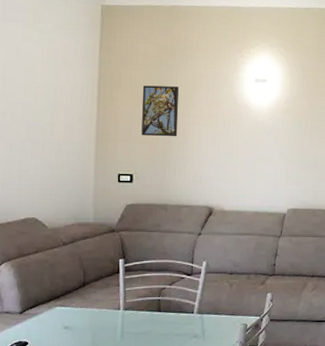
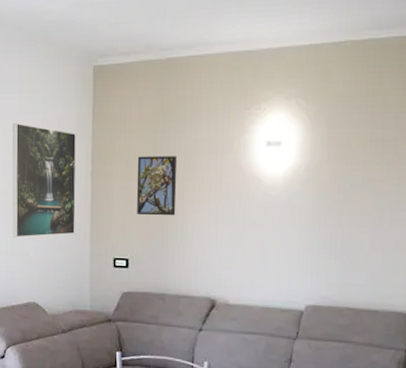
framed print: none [11,49,83,156] -> present [12,123,76,238]

